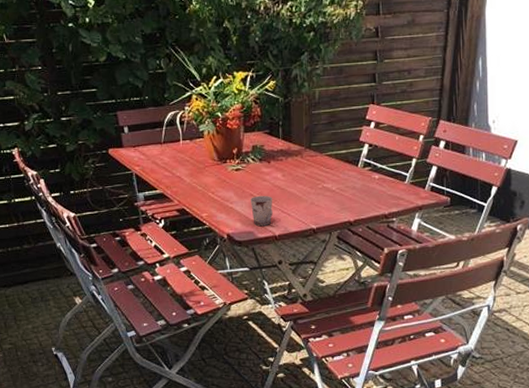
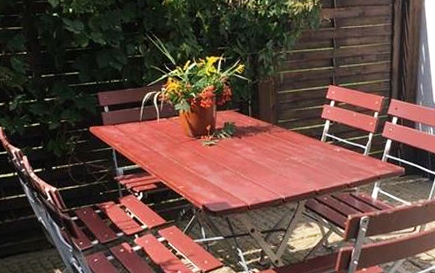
cup: present [250,195,273,227] -> none [223,168,245,197]

